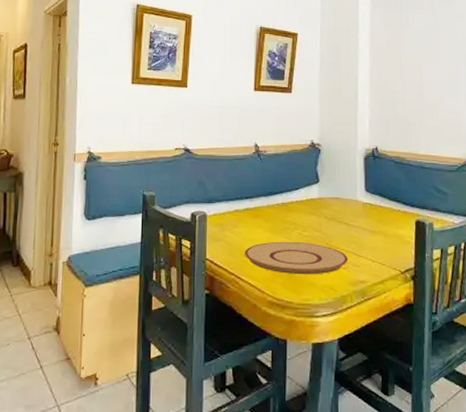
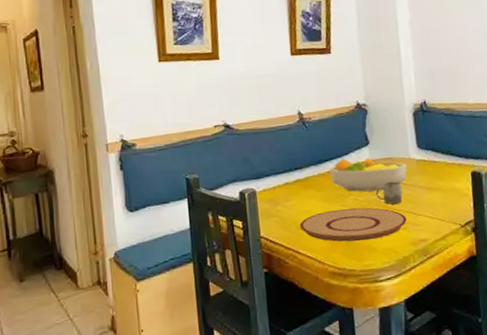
fruit bowl: none [279,193,353,228] -> present [330,157,407,192]
cup: none [320,220,347,243] -> present [375,181,403,205]

